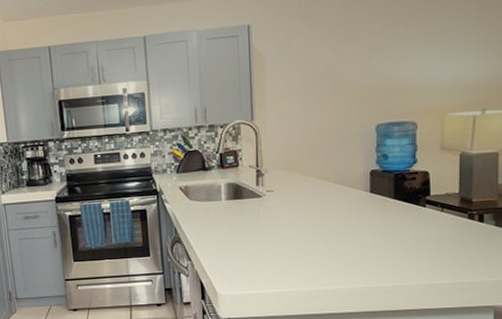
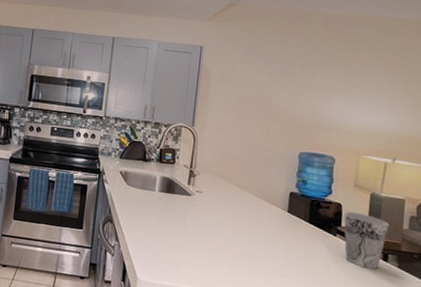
cup: none [432,177,483,233] -> present [344,211,389,270]

